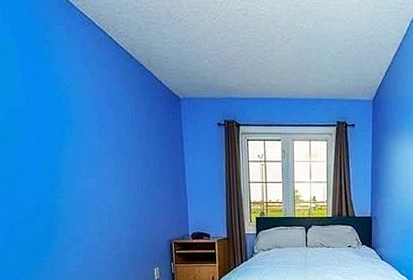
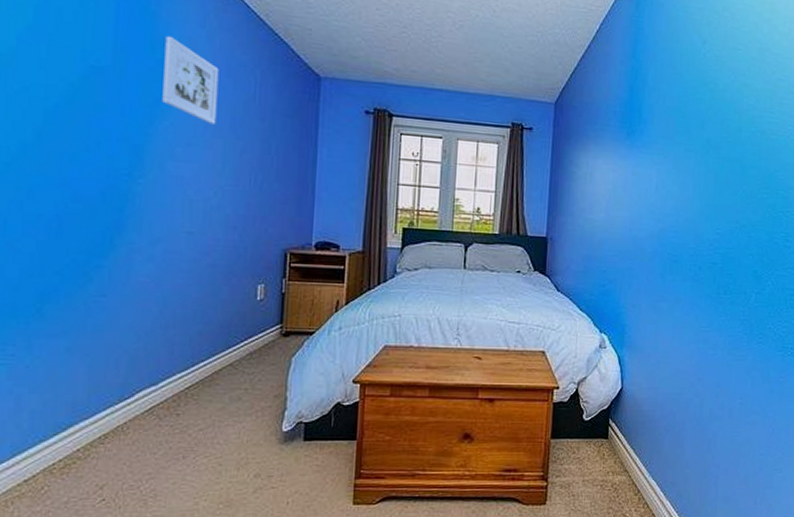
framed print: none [60,77,107,146] -> present [162,36,219,125]

